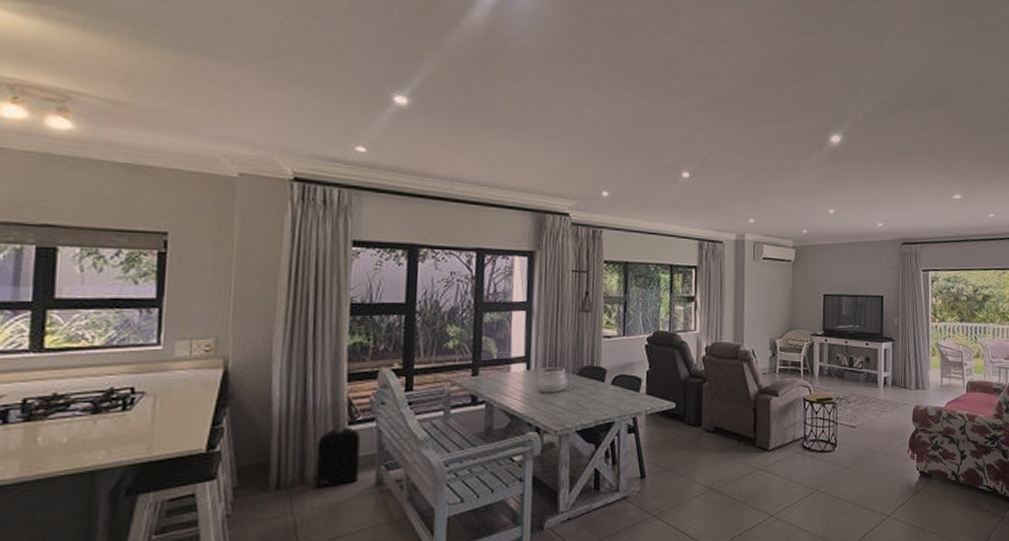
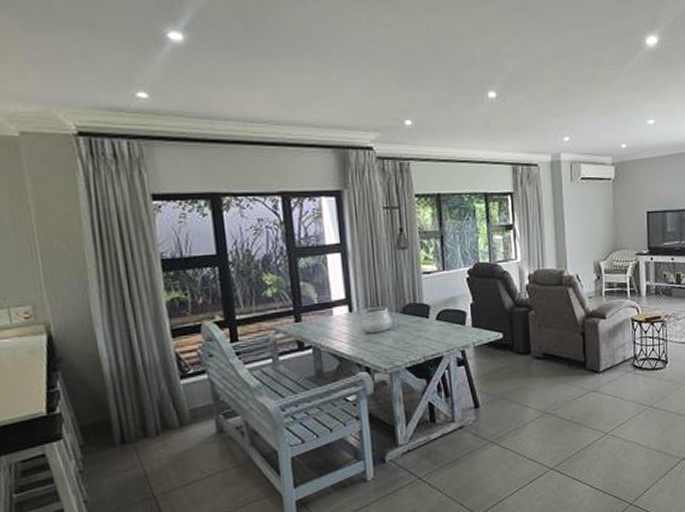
backpack: present [315,425,360,488] -> none [153,379,200,441]

